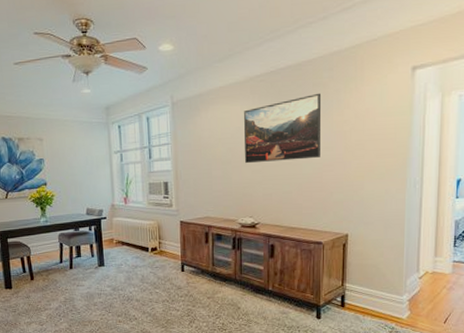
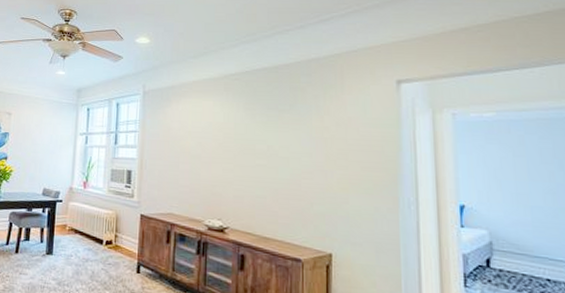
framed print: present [244,93,322,164] -> none [216,96,299,163]

